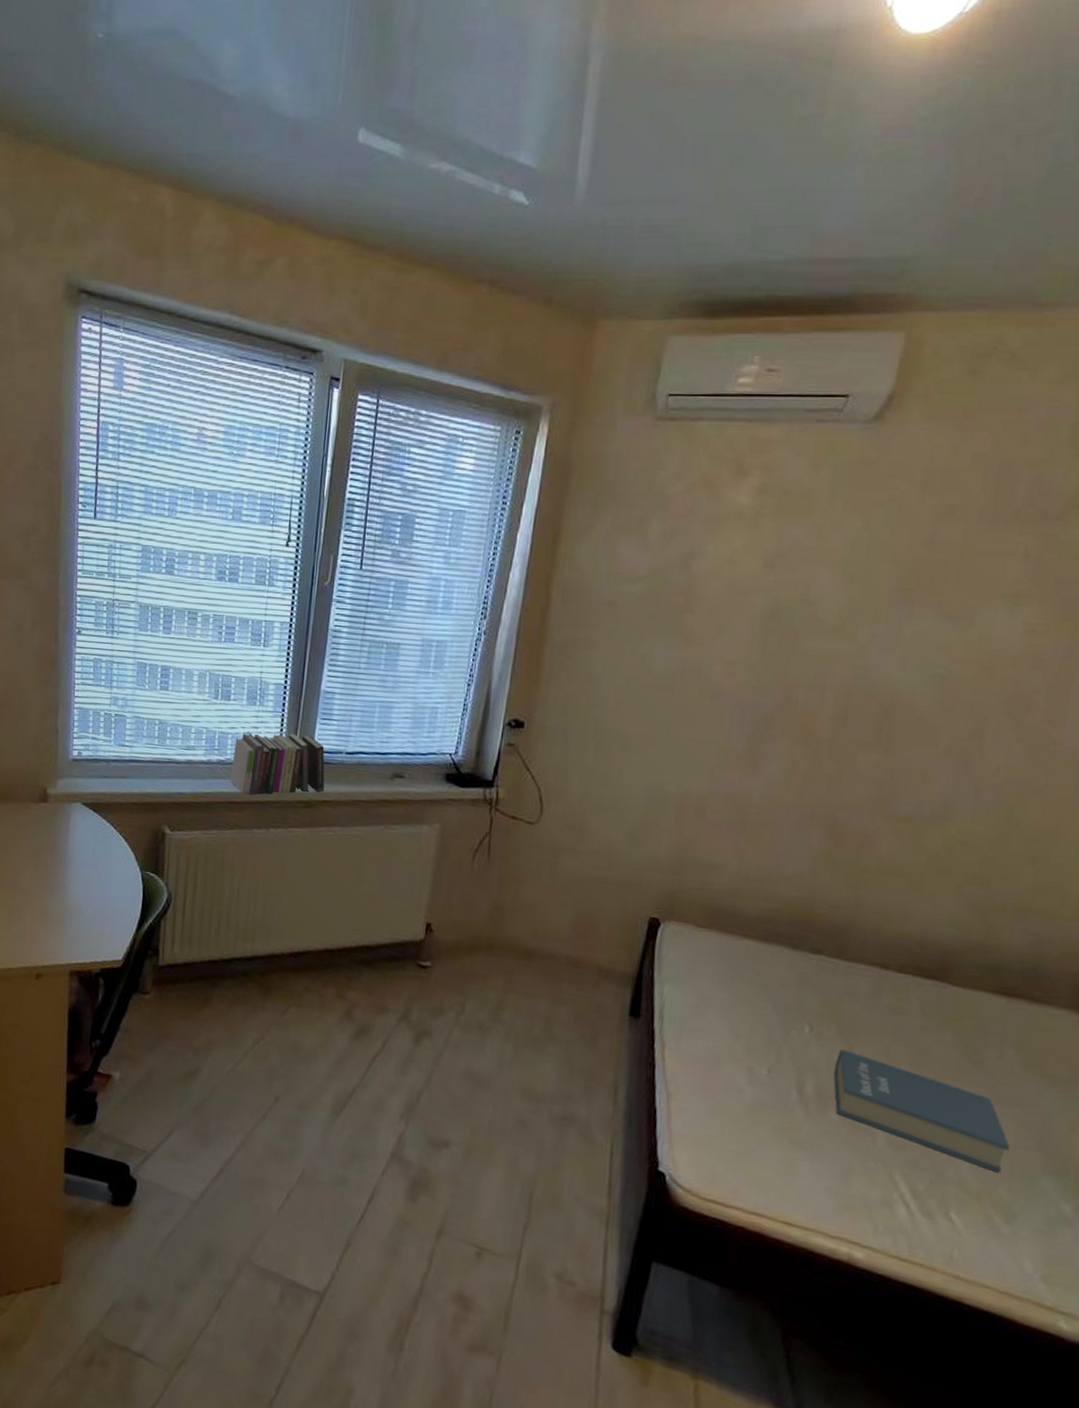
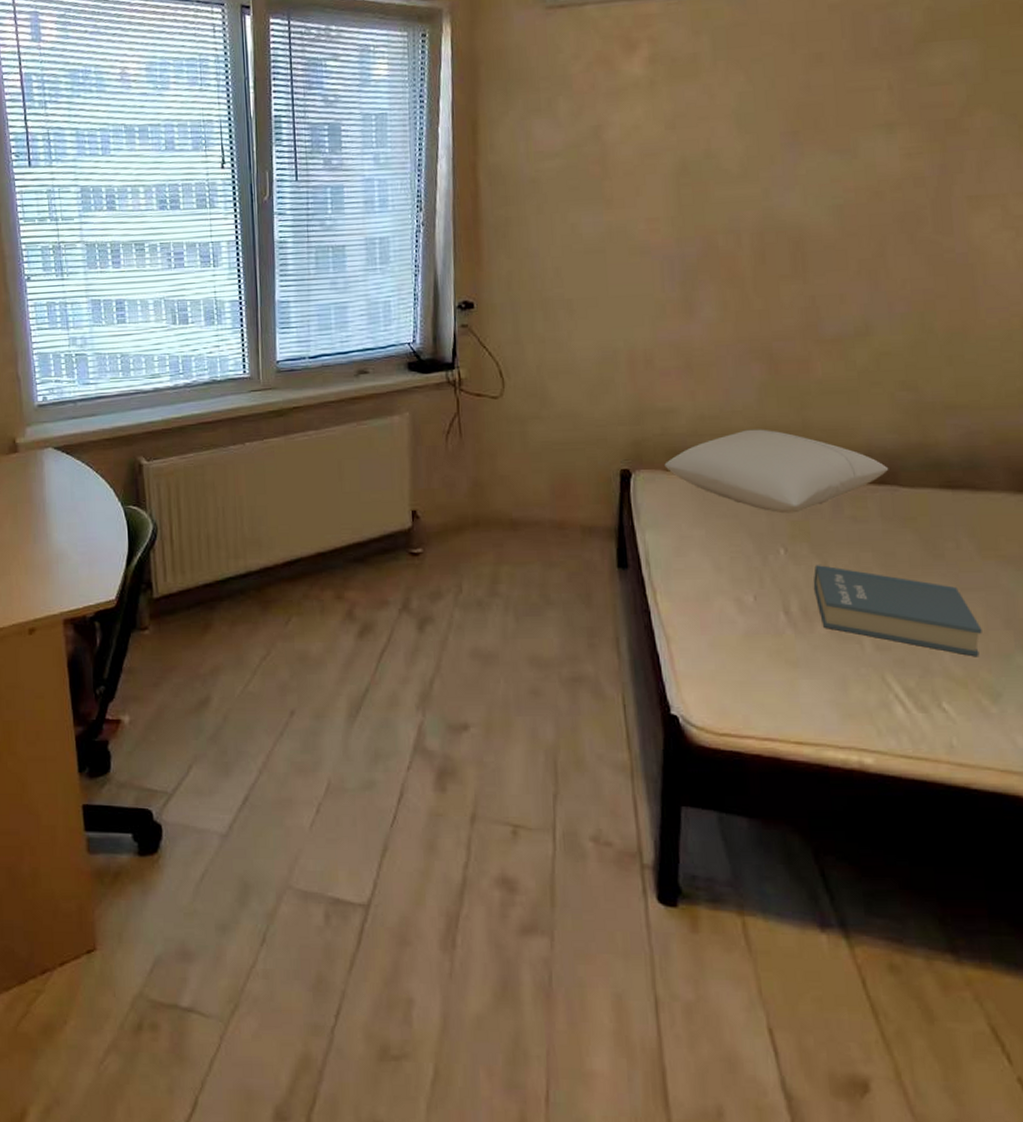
books: present [230,733,325,796] -> none [199,345,294,414]
pillow: none [697,898,941,993] -> present [664,429,889,514]

